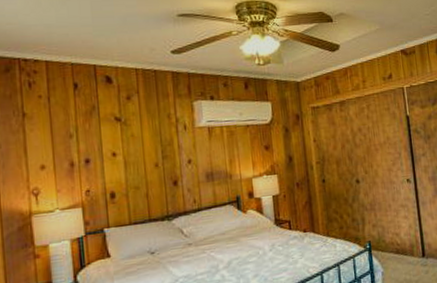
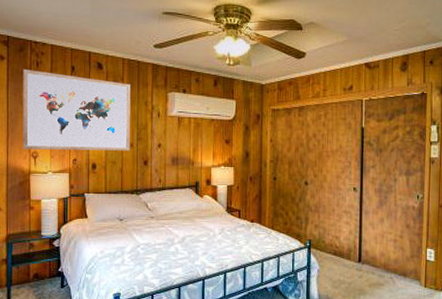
wall art: none [11,91,156,187] -> present [23,68,131,151]

